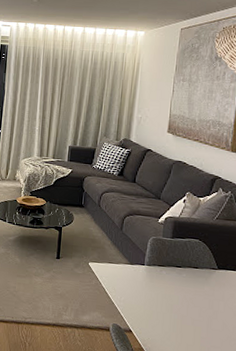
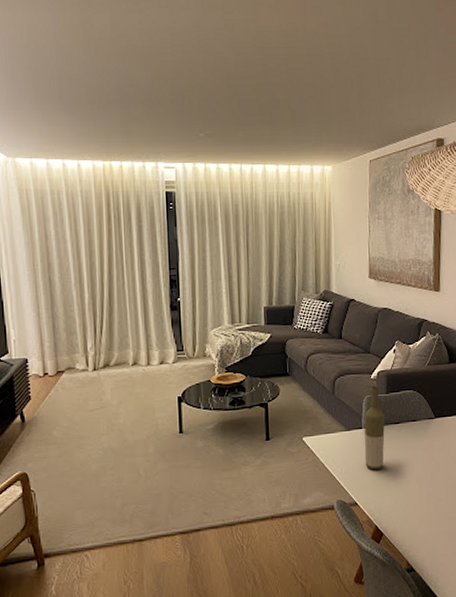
bottle: none [143,229,168,305] -> present [364,386,385,470]

